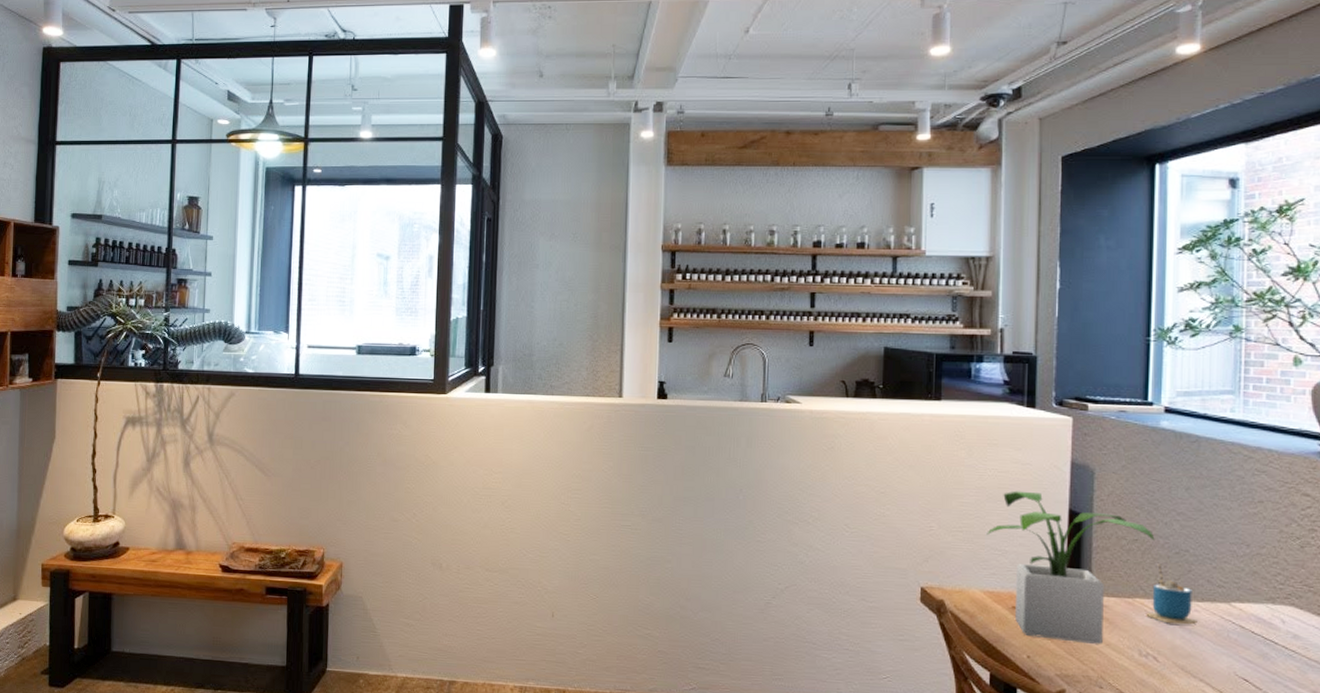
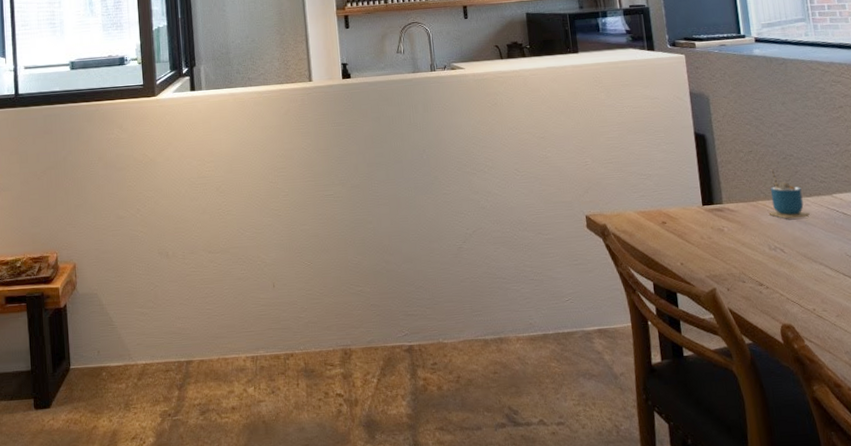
potted plant: present [987,491,1155,645] -> none [632,121,766,246]

